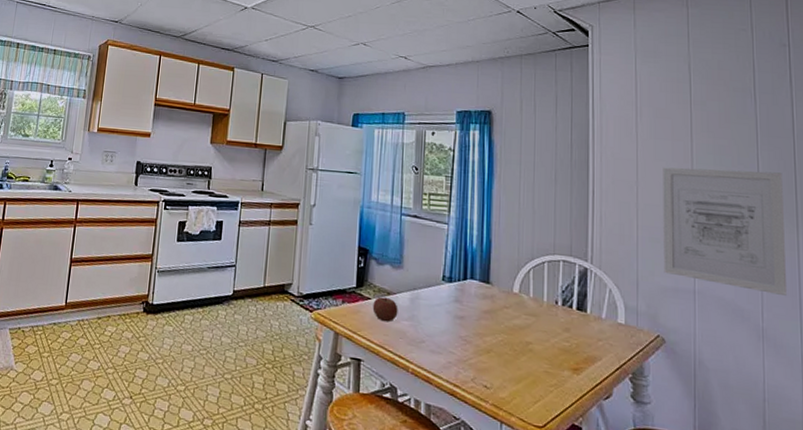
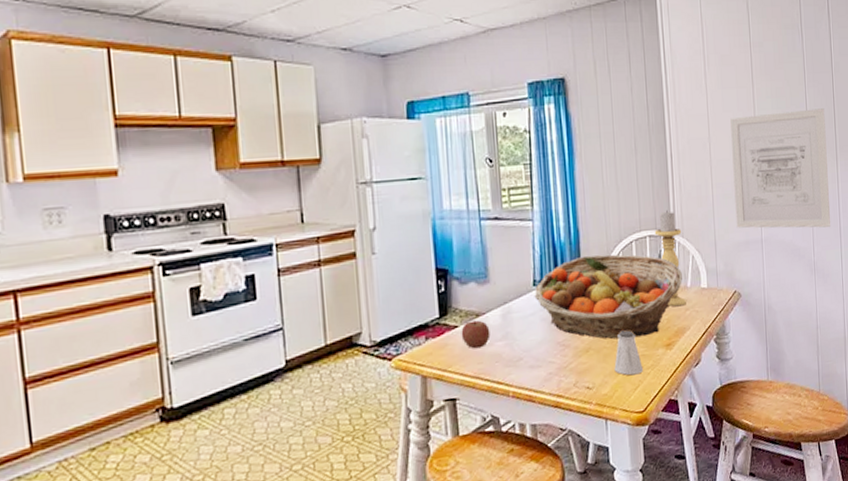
fruit basket: none [442,265,596,355] -> present [534,254,682,340]
saltshaker: none [514,342,545,389] -> present [614,330,643,376]
candle holder: none [569,240,600,336] -> present [654,209,686,307]

